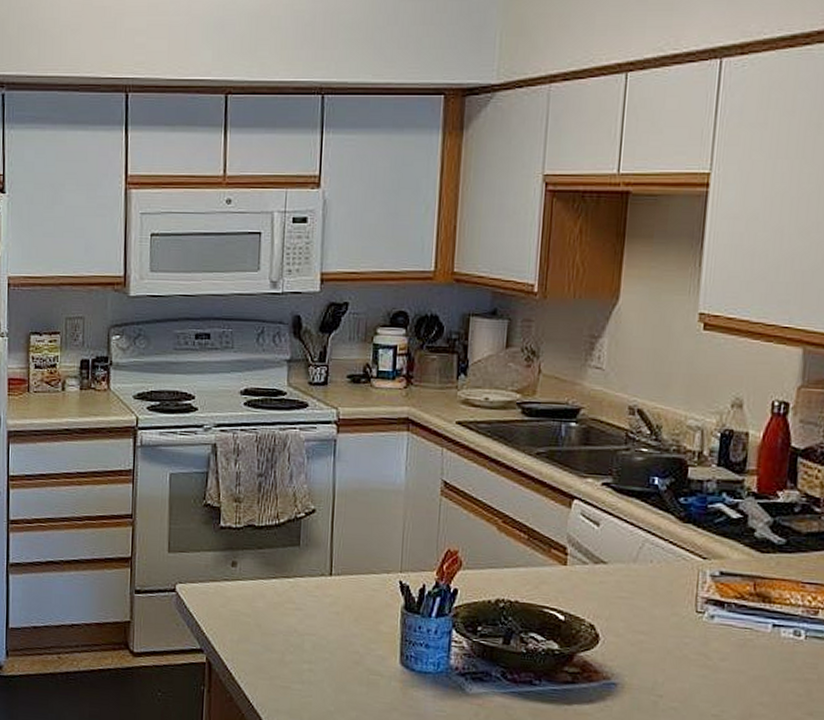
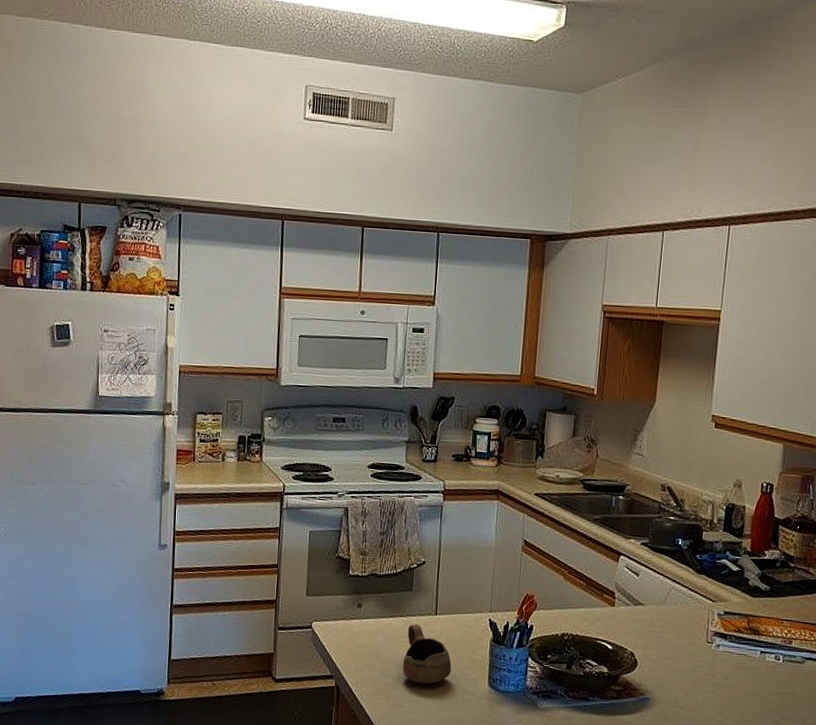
cup: none [289,586,352,662] -> present [402,623,452,684]

